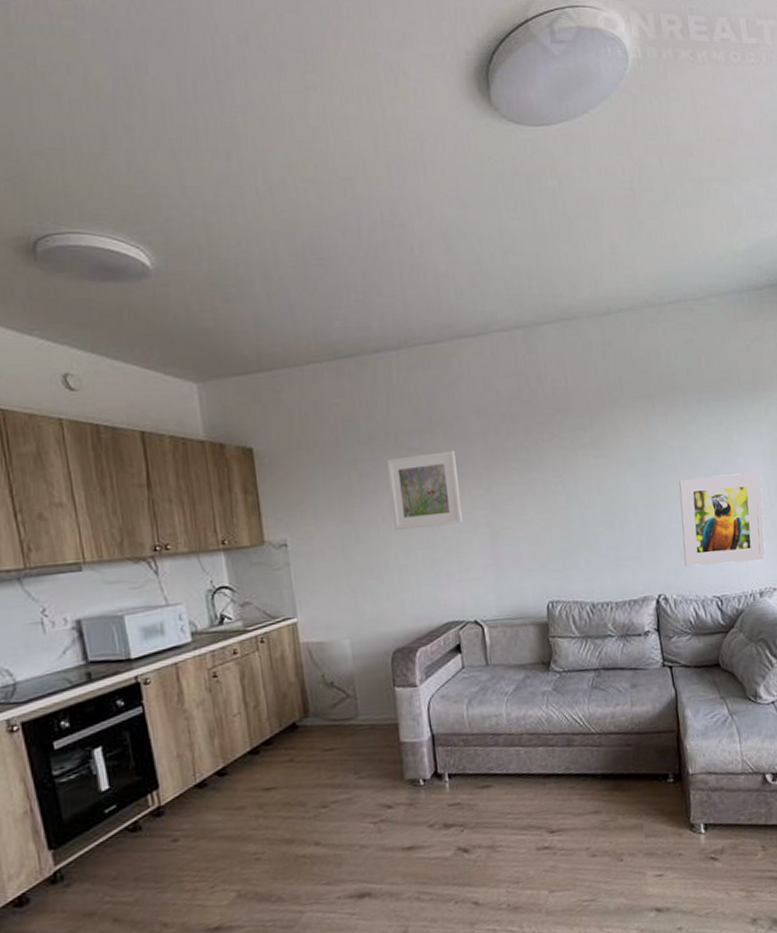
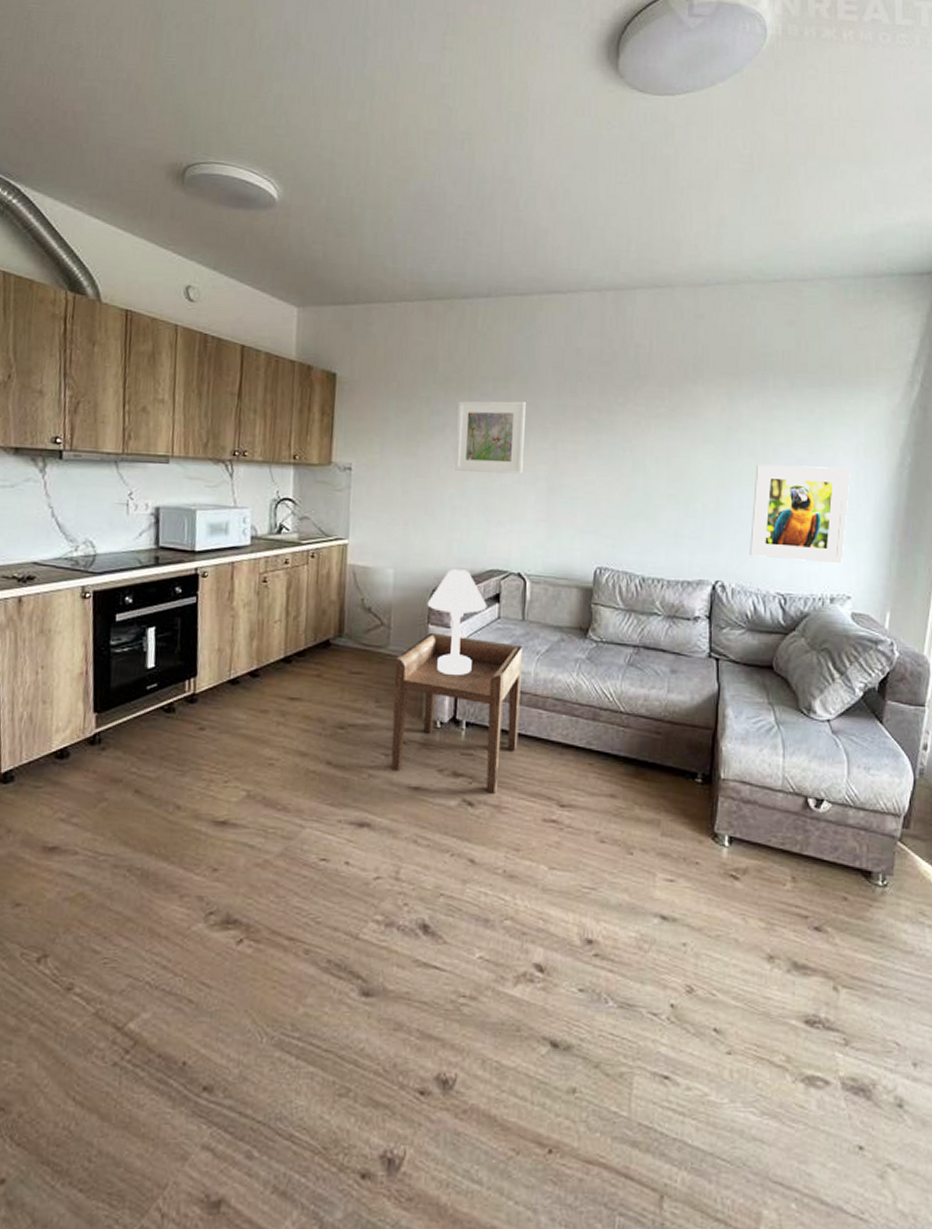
side table: none [367,690,502,837] -> present [390,632,522,794]
lamp: none [389,627,450,733] -> present [427,569,487,675]

